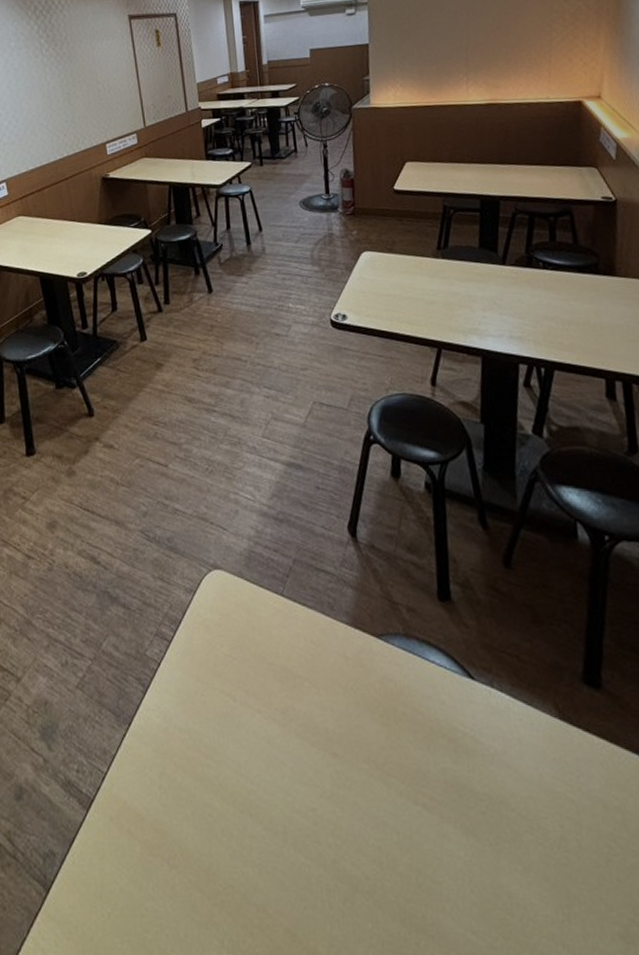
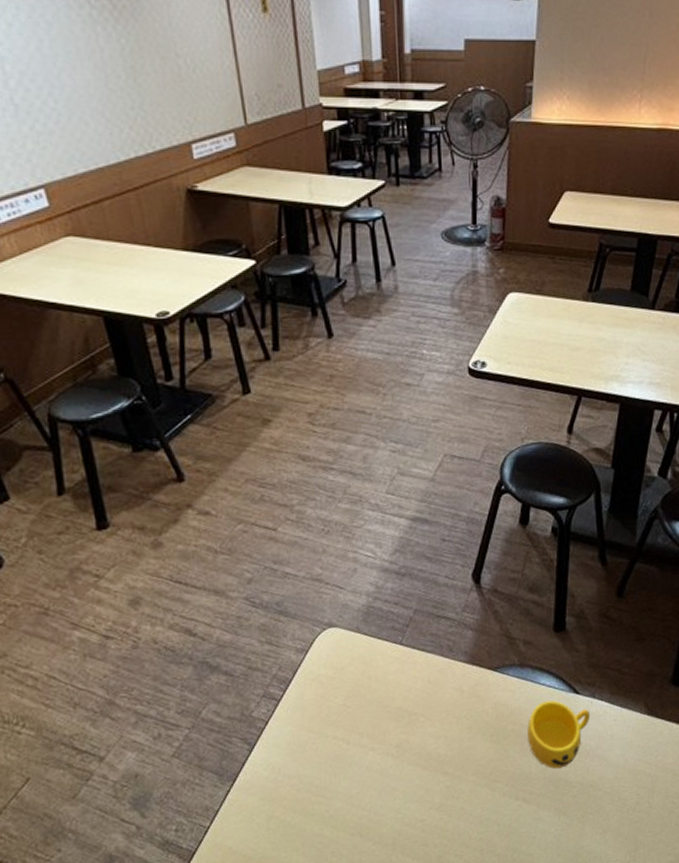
cup: none [419,683,491,772] -> present [527,700,591,769]

